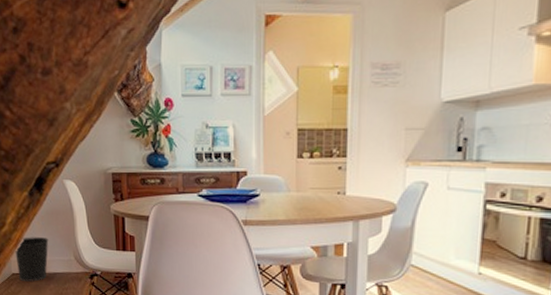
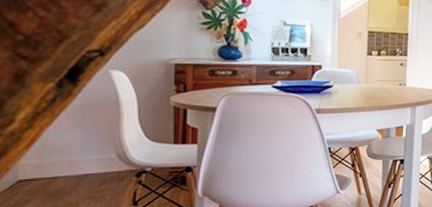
wastebasket: present [15,237,49,282] -> none [26,135,81,188]

